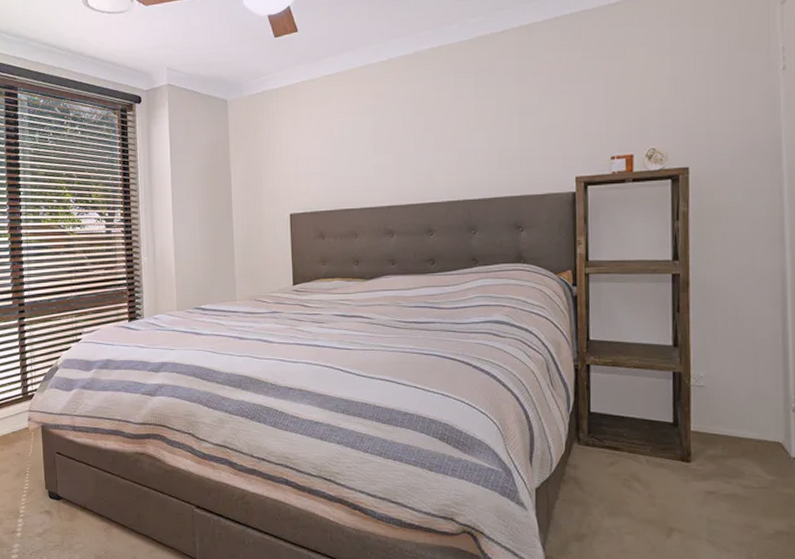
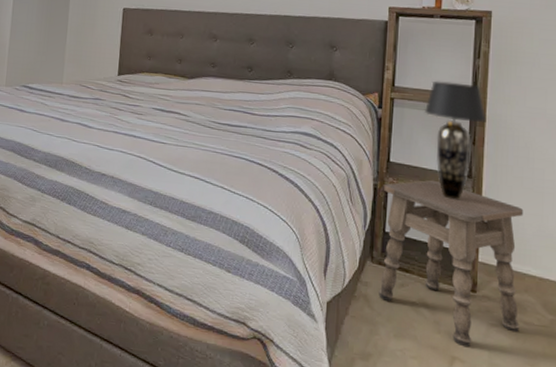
side table: none [586,353,738,518] -> present [379,179,524,348]
table lamp: none [623,248,690,371] -> present [425,80,486,200]

